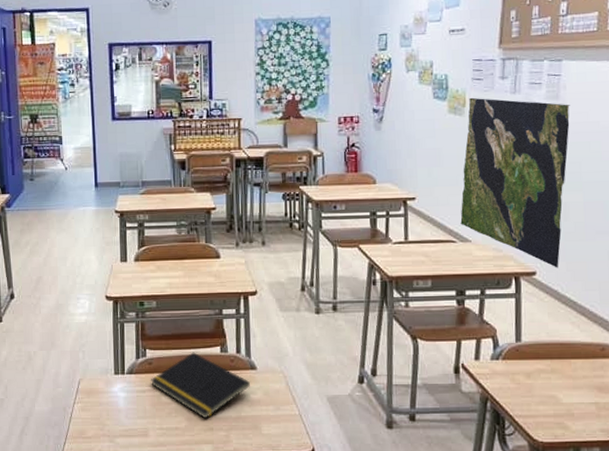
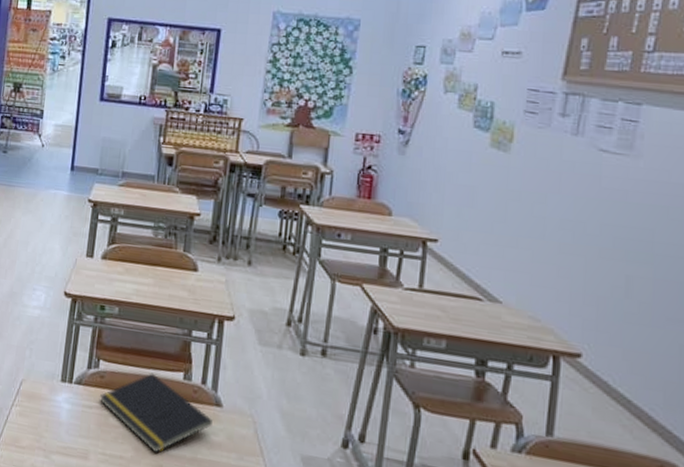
world map: present [460,97,570,268] -> none [490,132,647,355]

